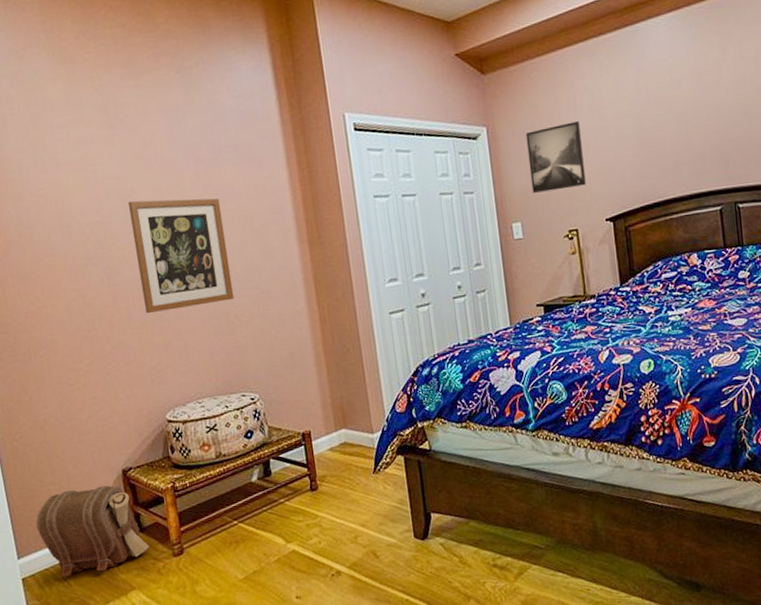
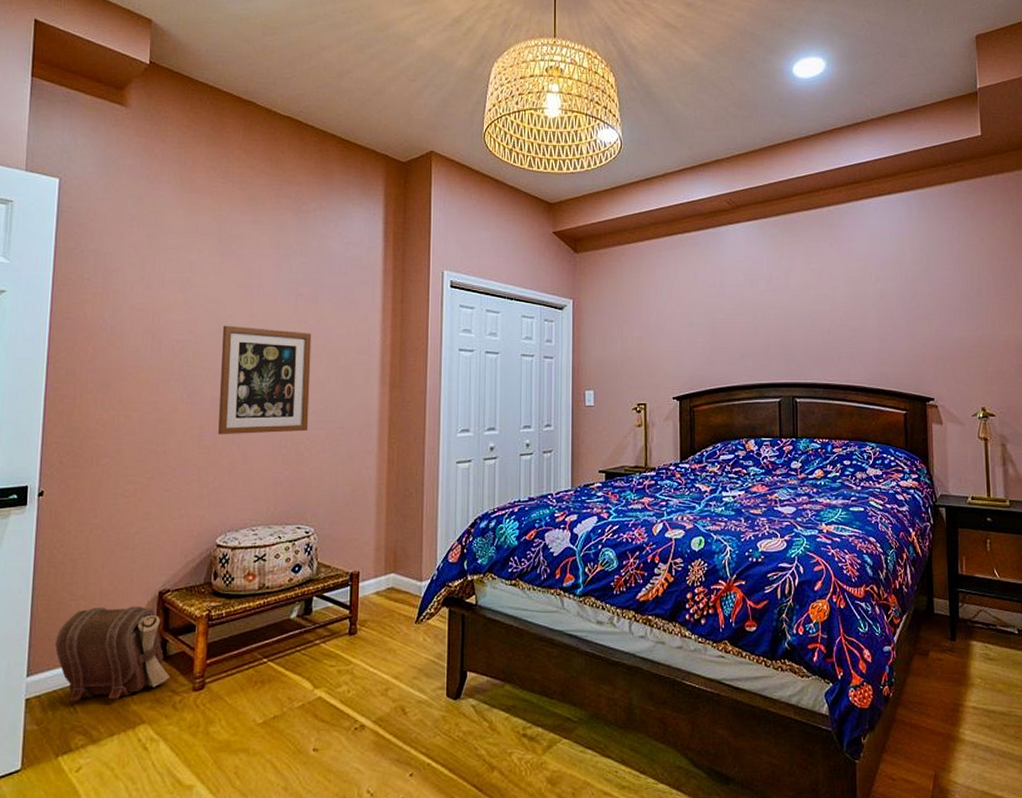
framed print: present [525,121,586,193] -> none [608,305,658,365]

